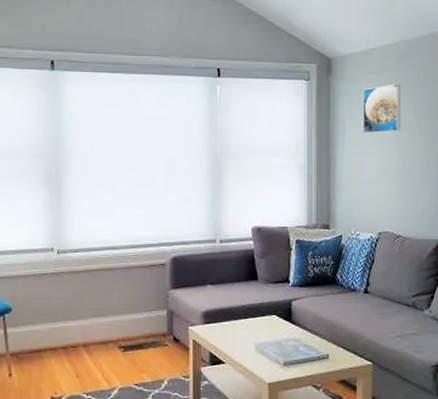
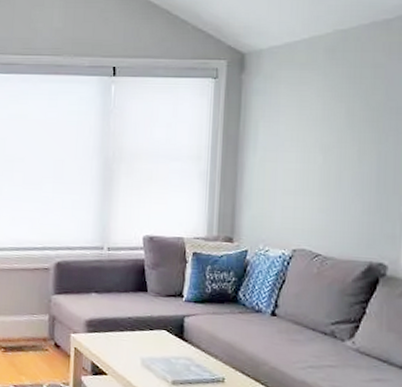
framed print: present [362,83,402,134] -> none [279,80,332,138]

